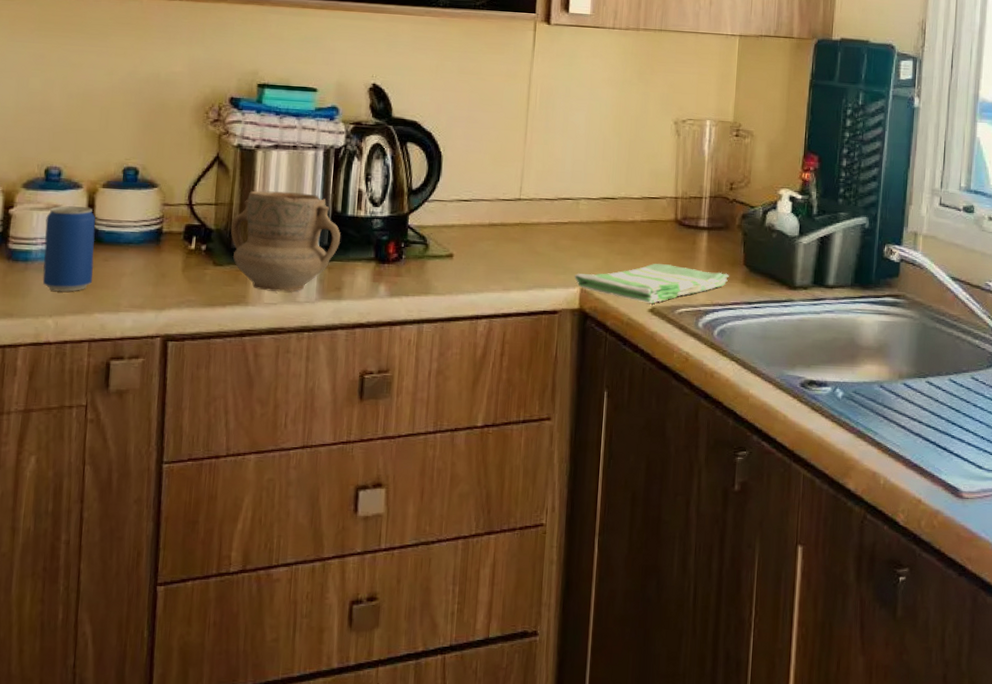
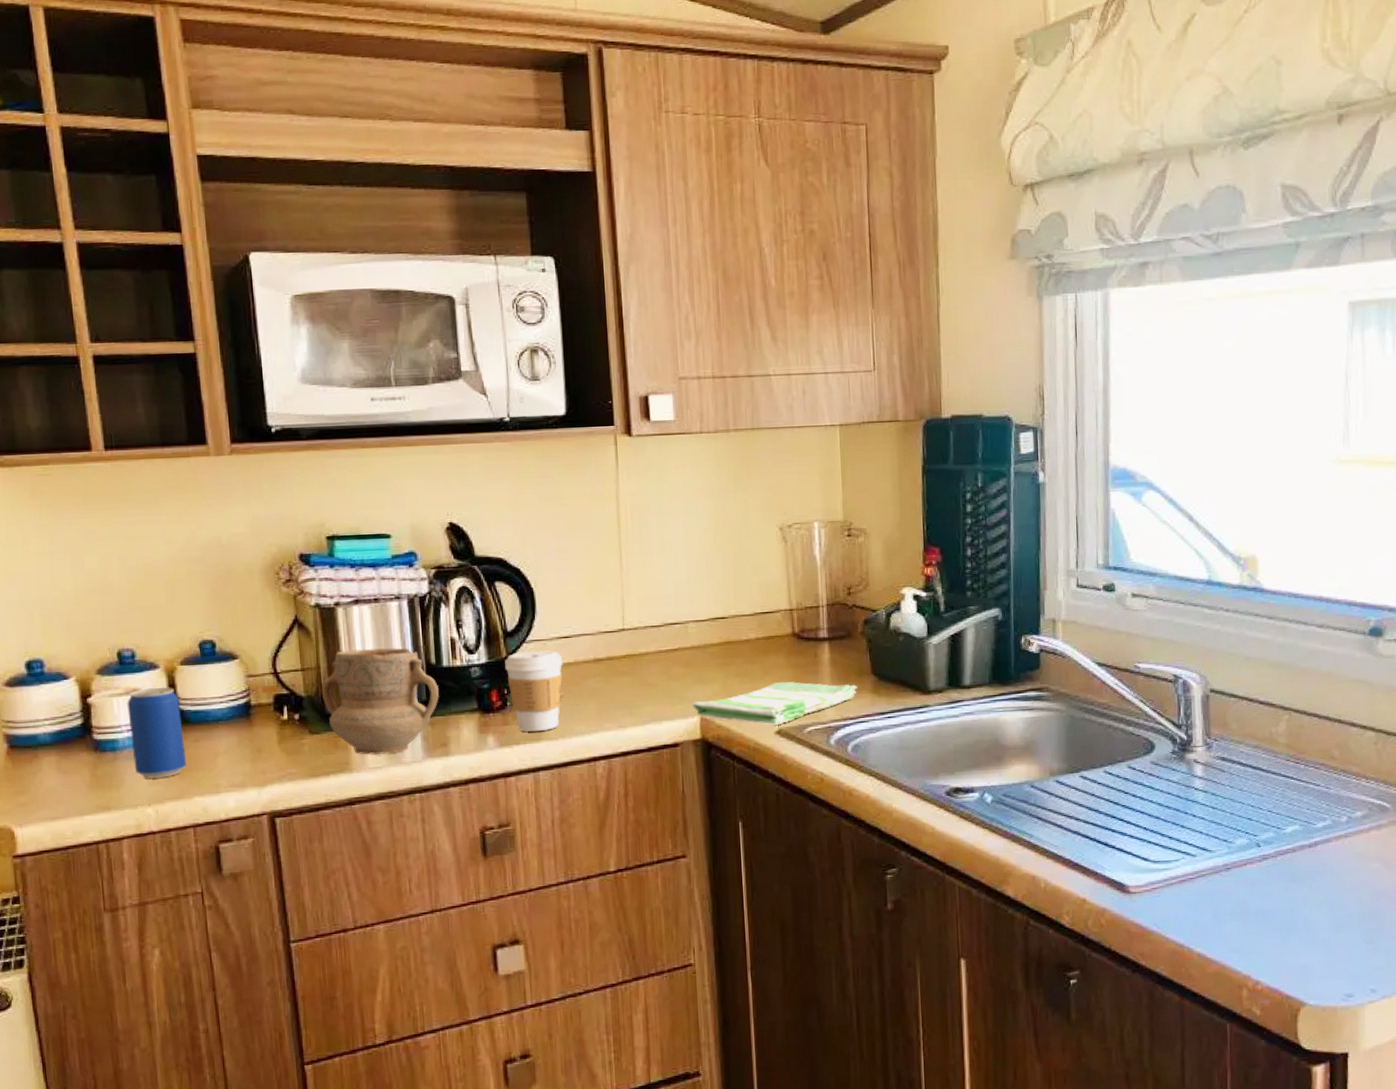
coffee cup: none [405,210,460,286] -> present [505,650,562,732]

